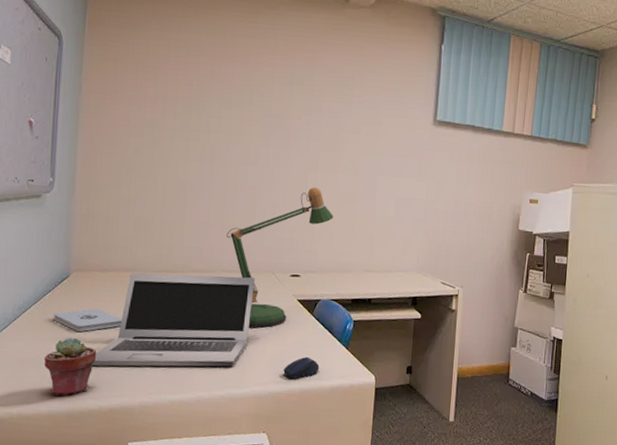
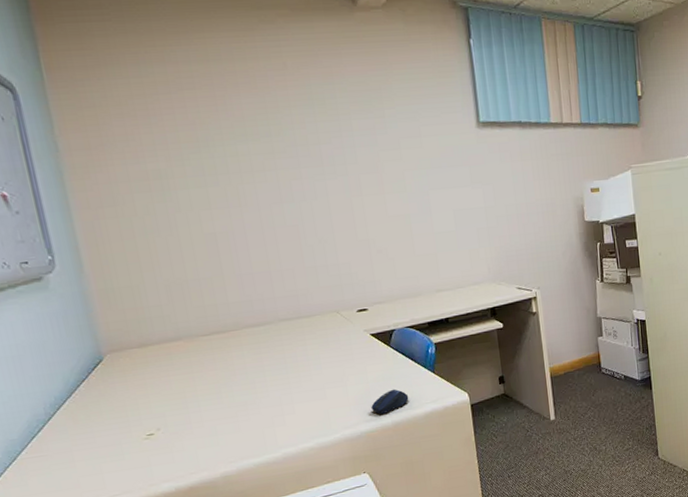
potted succulent: present [44,337,96,396] -> none [97,423,159,488]
notepad: present [54,308,122,332] -> none [96,387,180,416]
laptop: present [91,273,255,367] -> none [155,321,326,448]
desk lamp: present [226,187,334,328] -> none [275,214,391,373]

